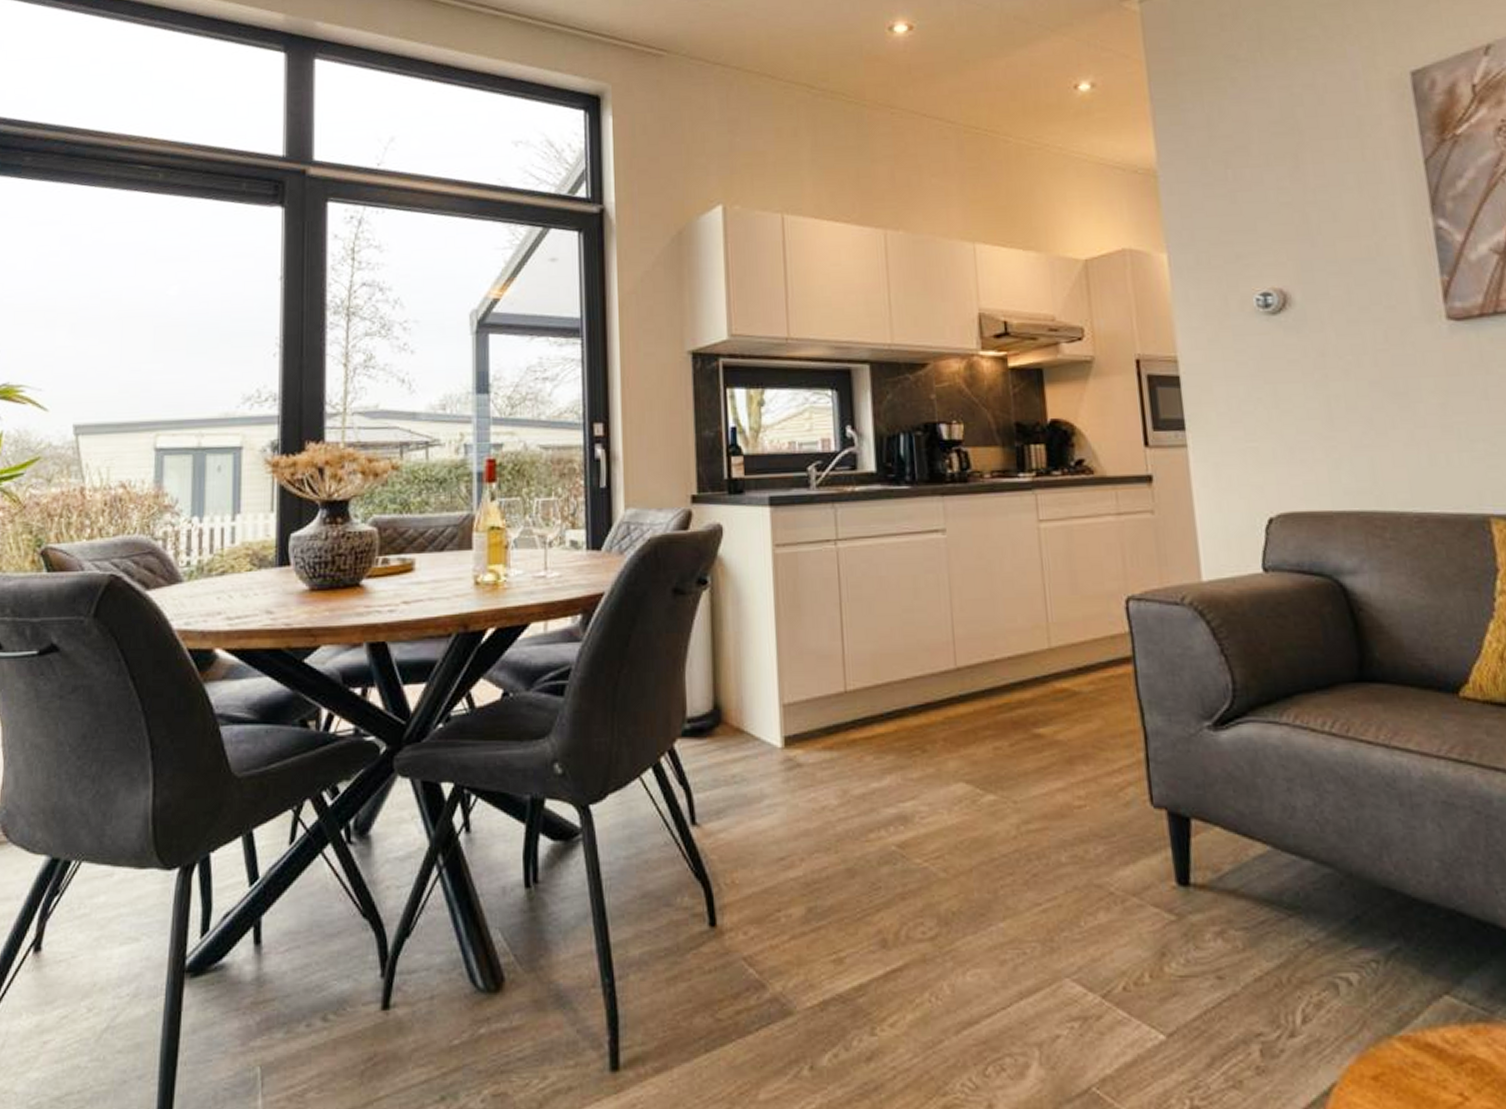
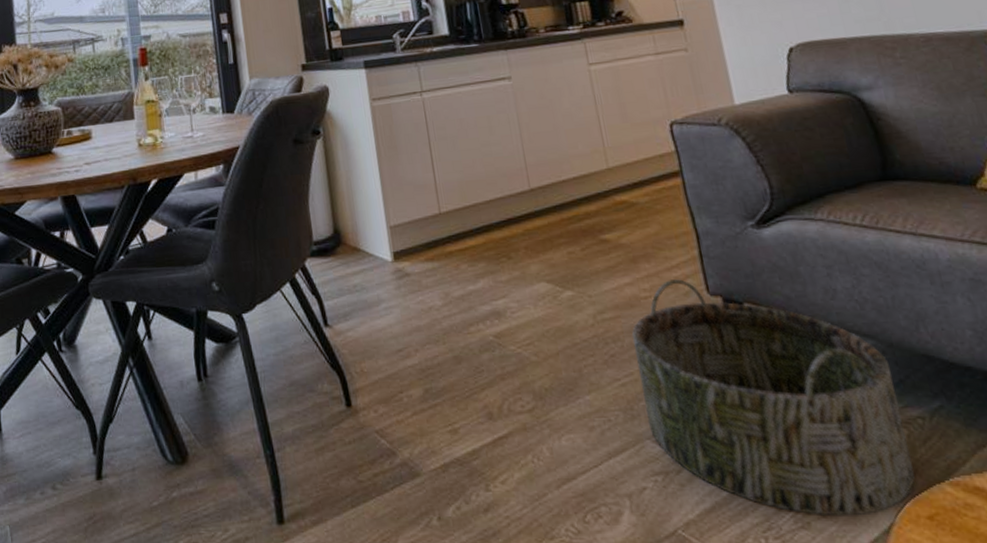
basket: none [1059,786,1363,1075] -> present [631,279,915,517]

